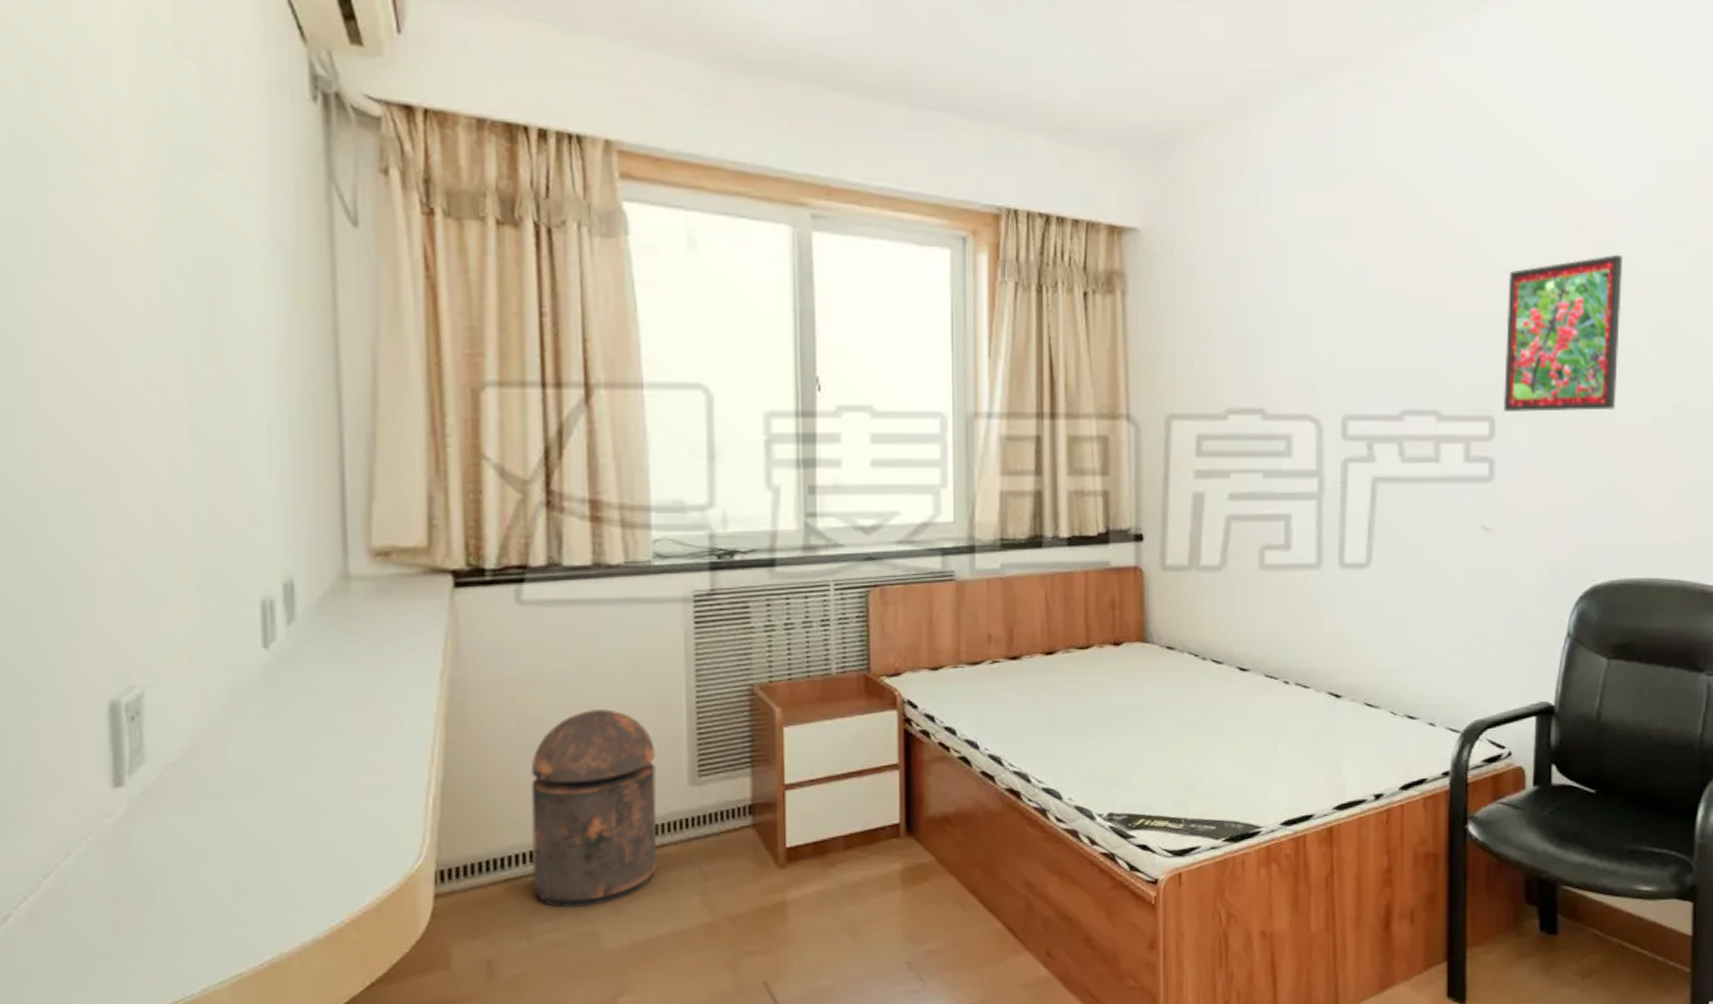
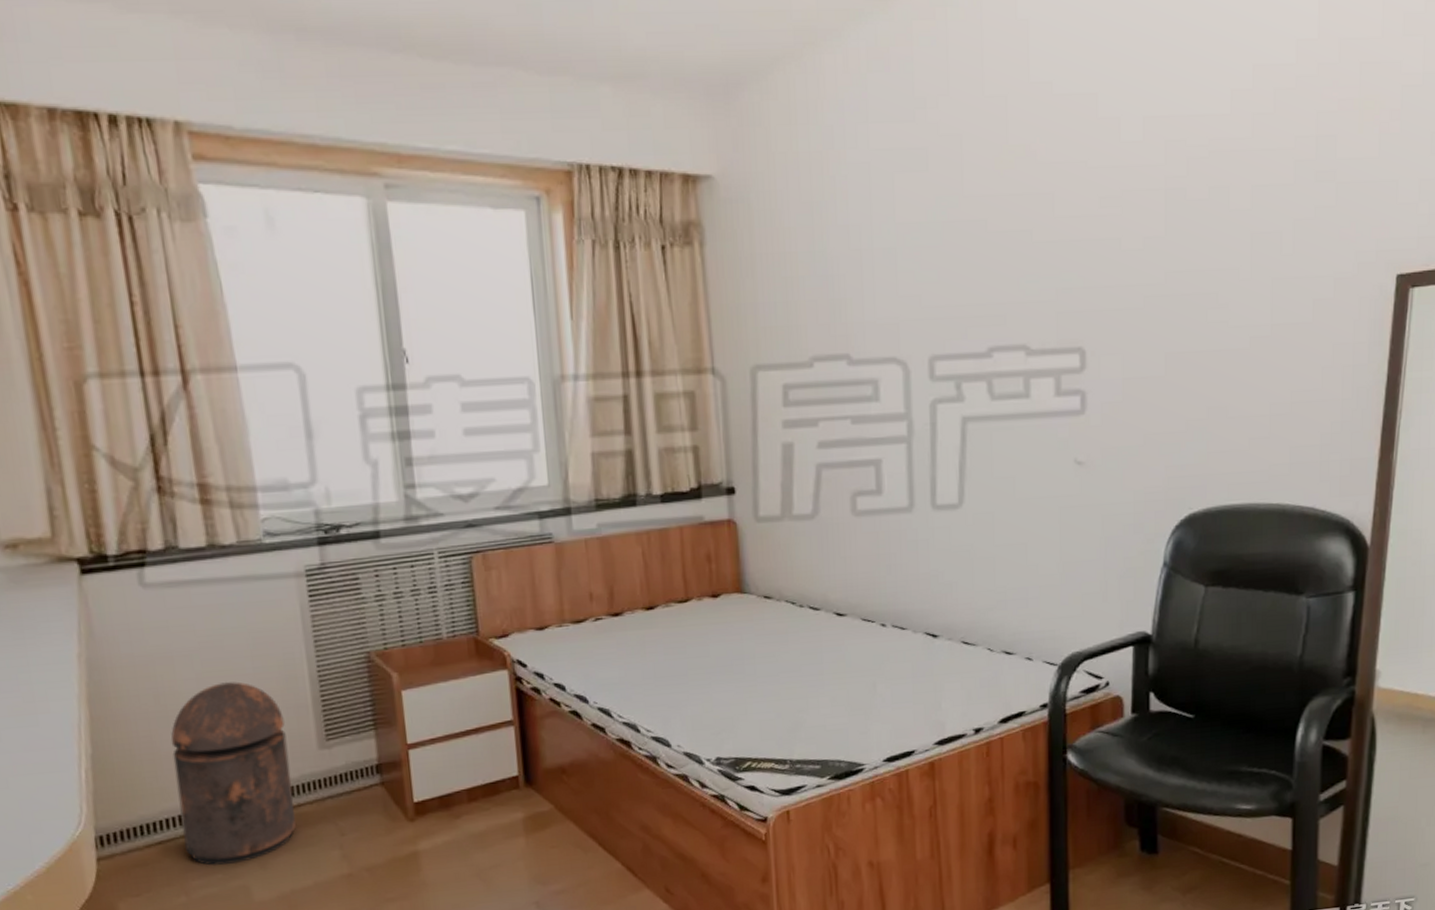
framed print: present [1503,254,1623,412] -> none [1093,168,1218,342]

